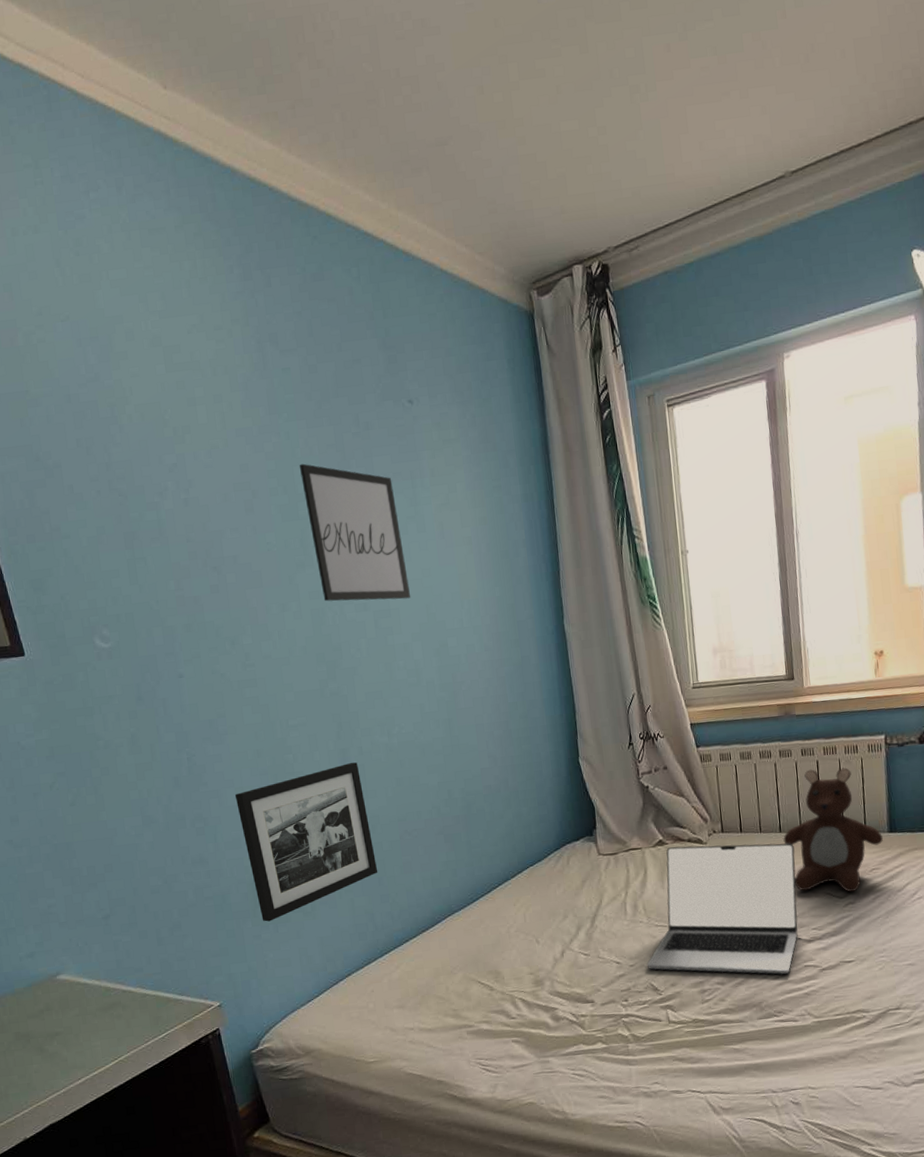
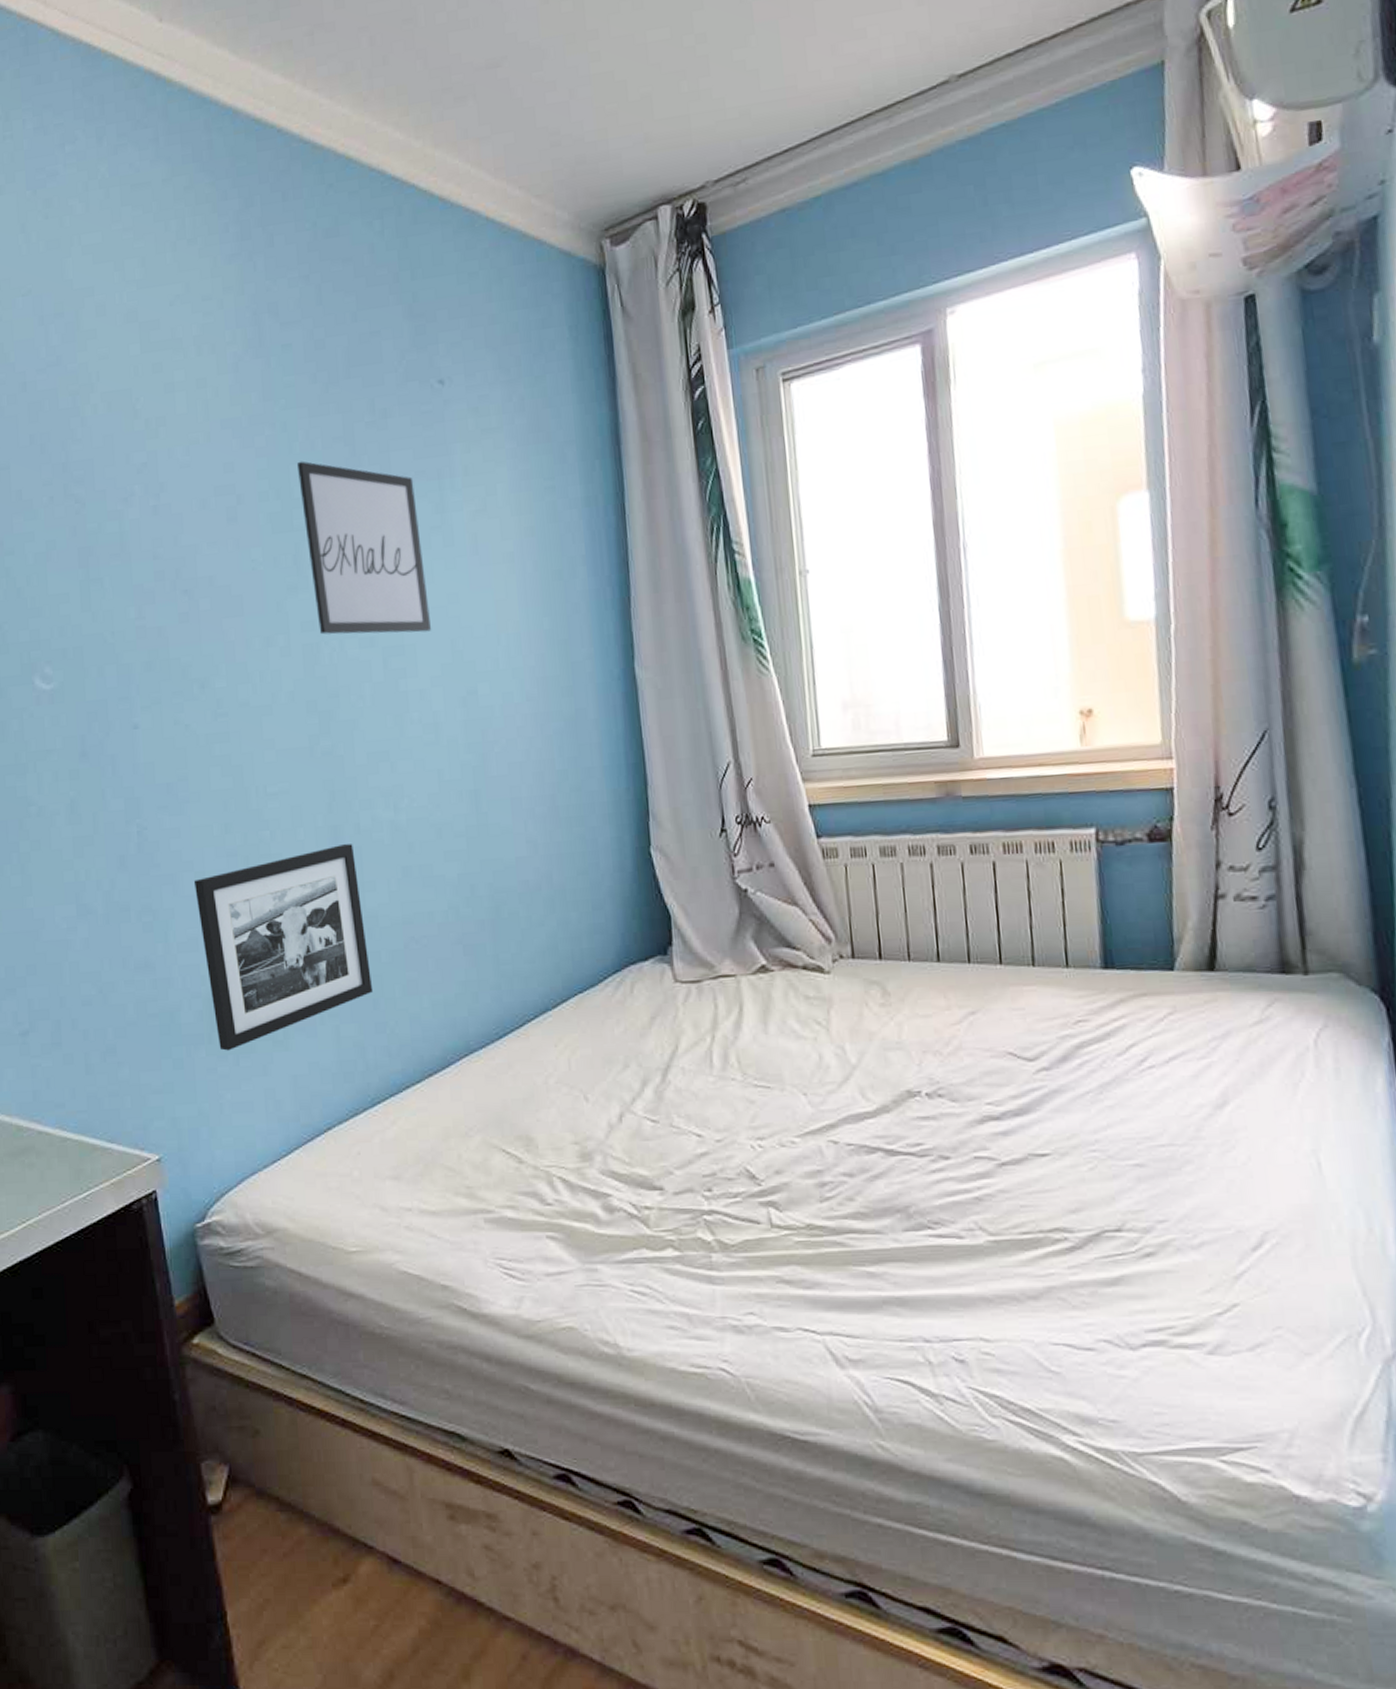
laptop: present [647,843,798,975] -> none [740,974,965,1169]
teddy bear: present [783,767,883,893] -> none [942,873,1094,1054]

